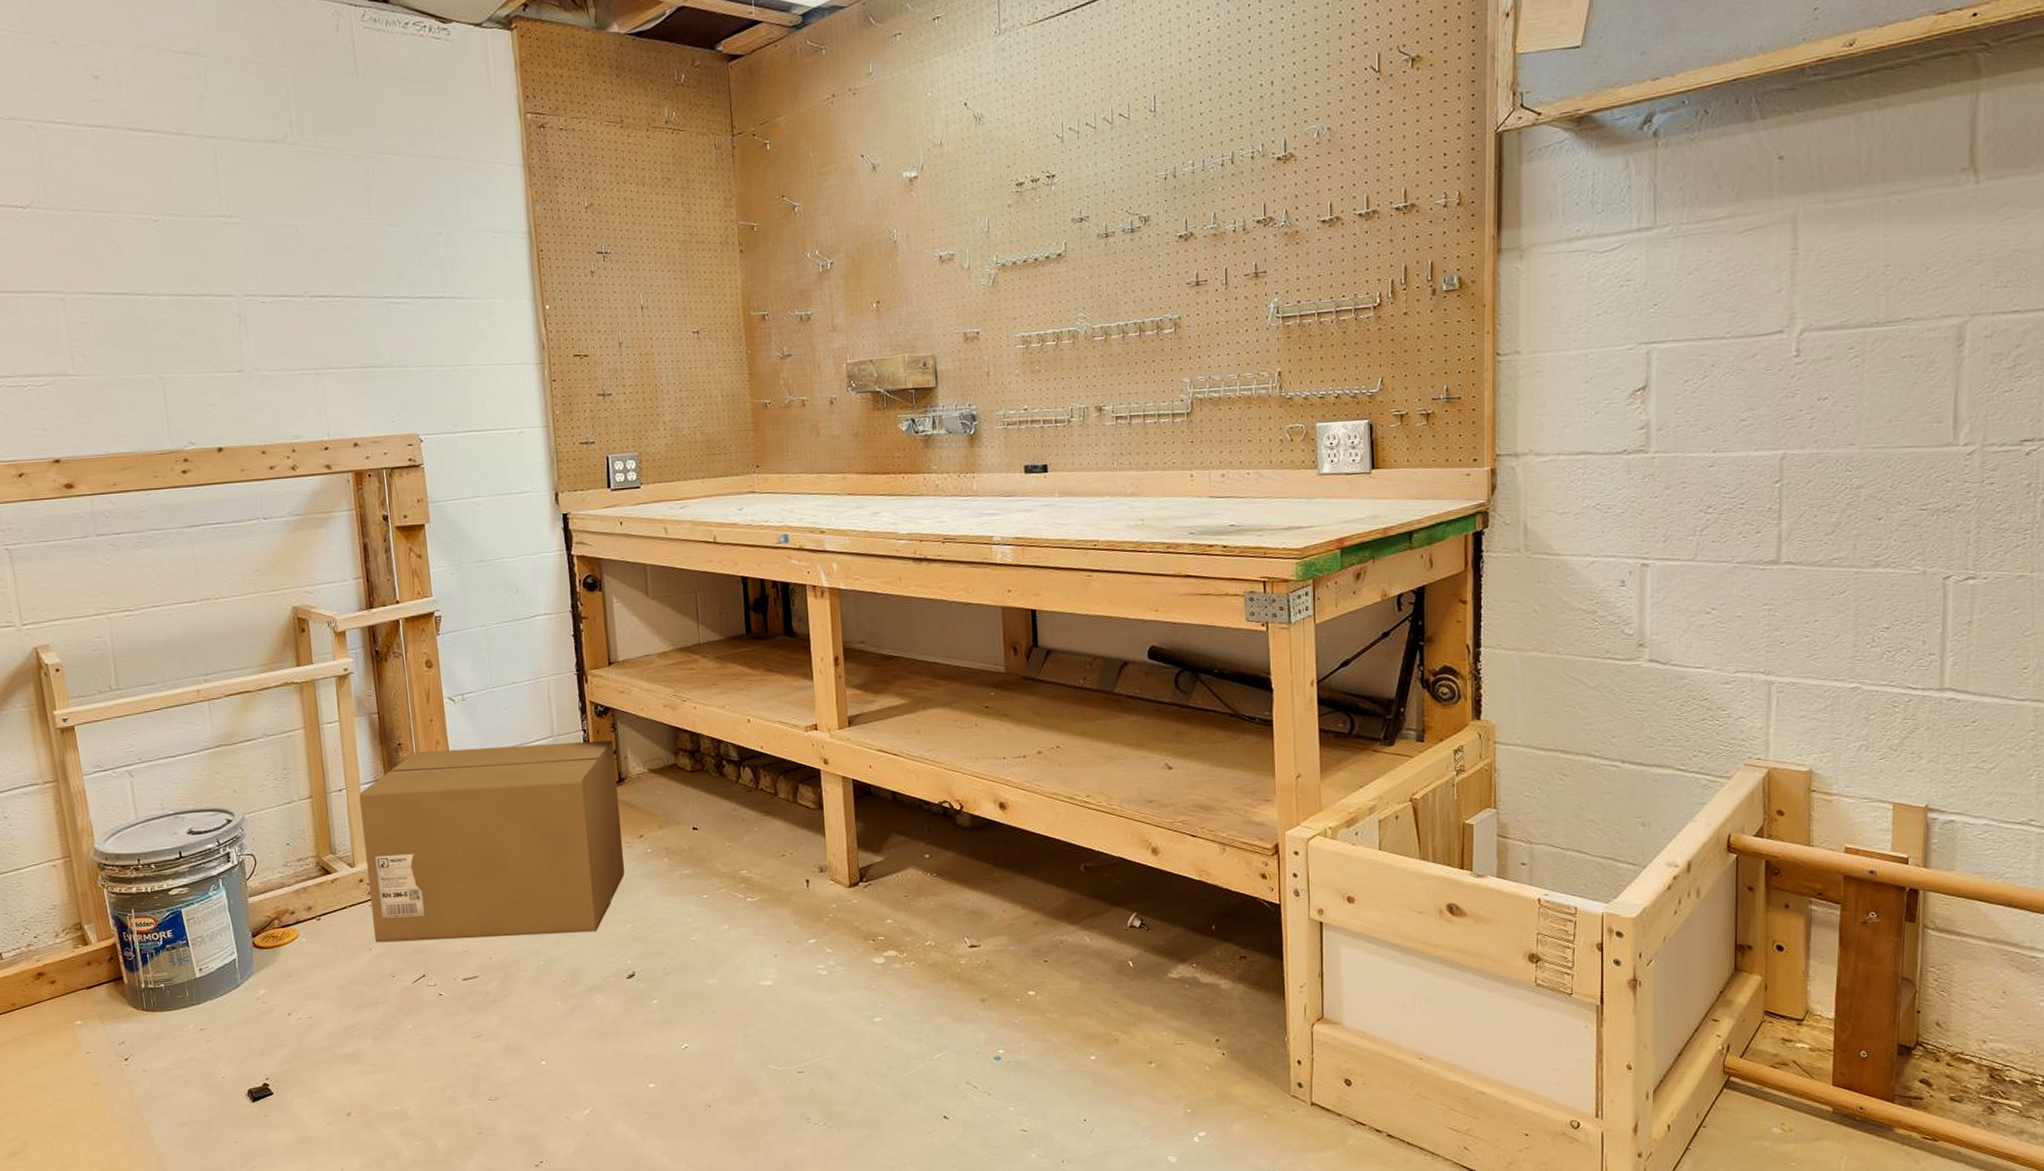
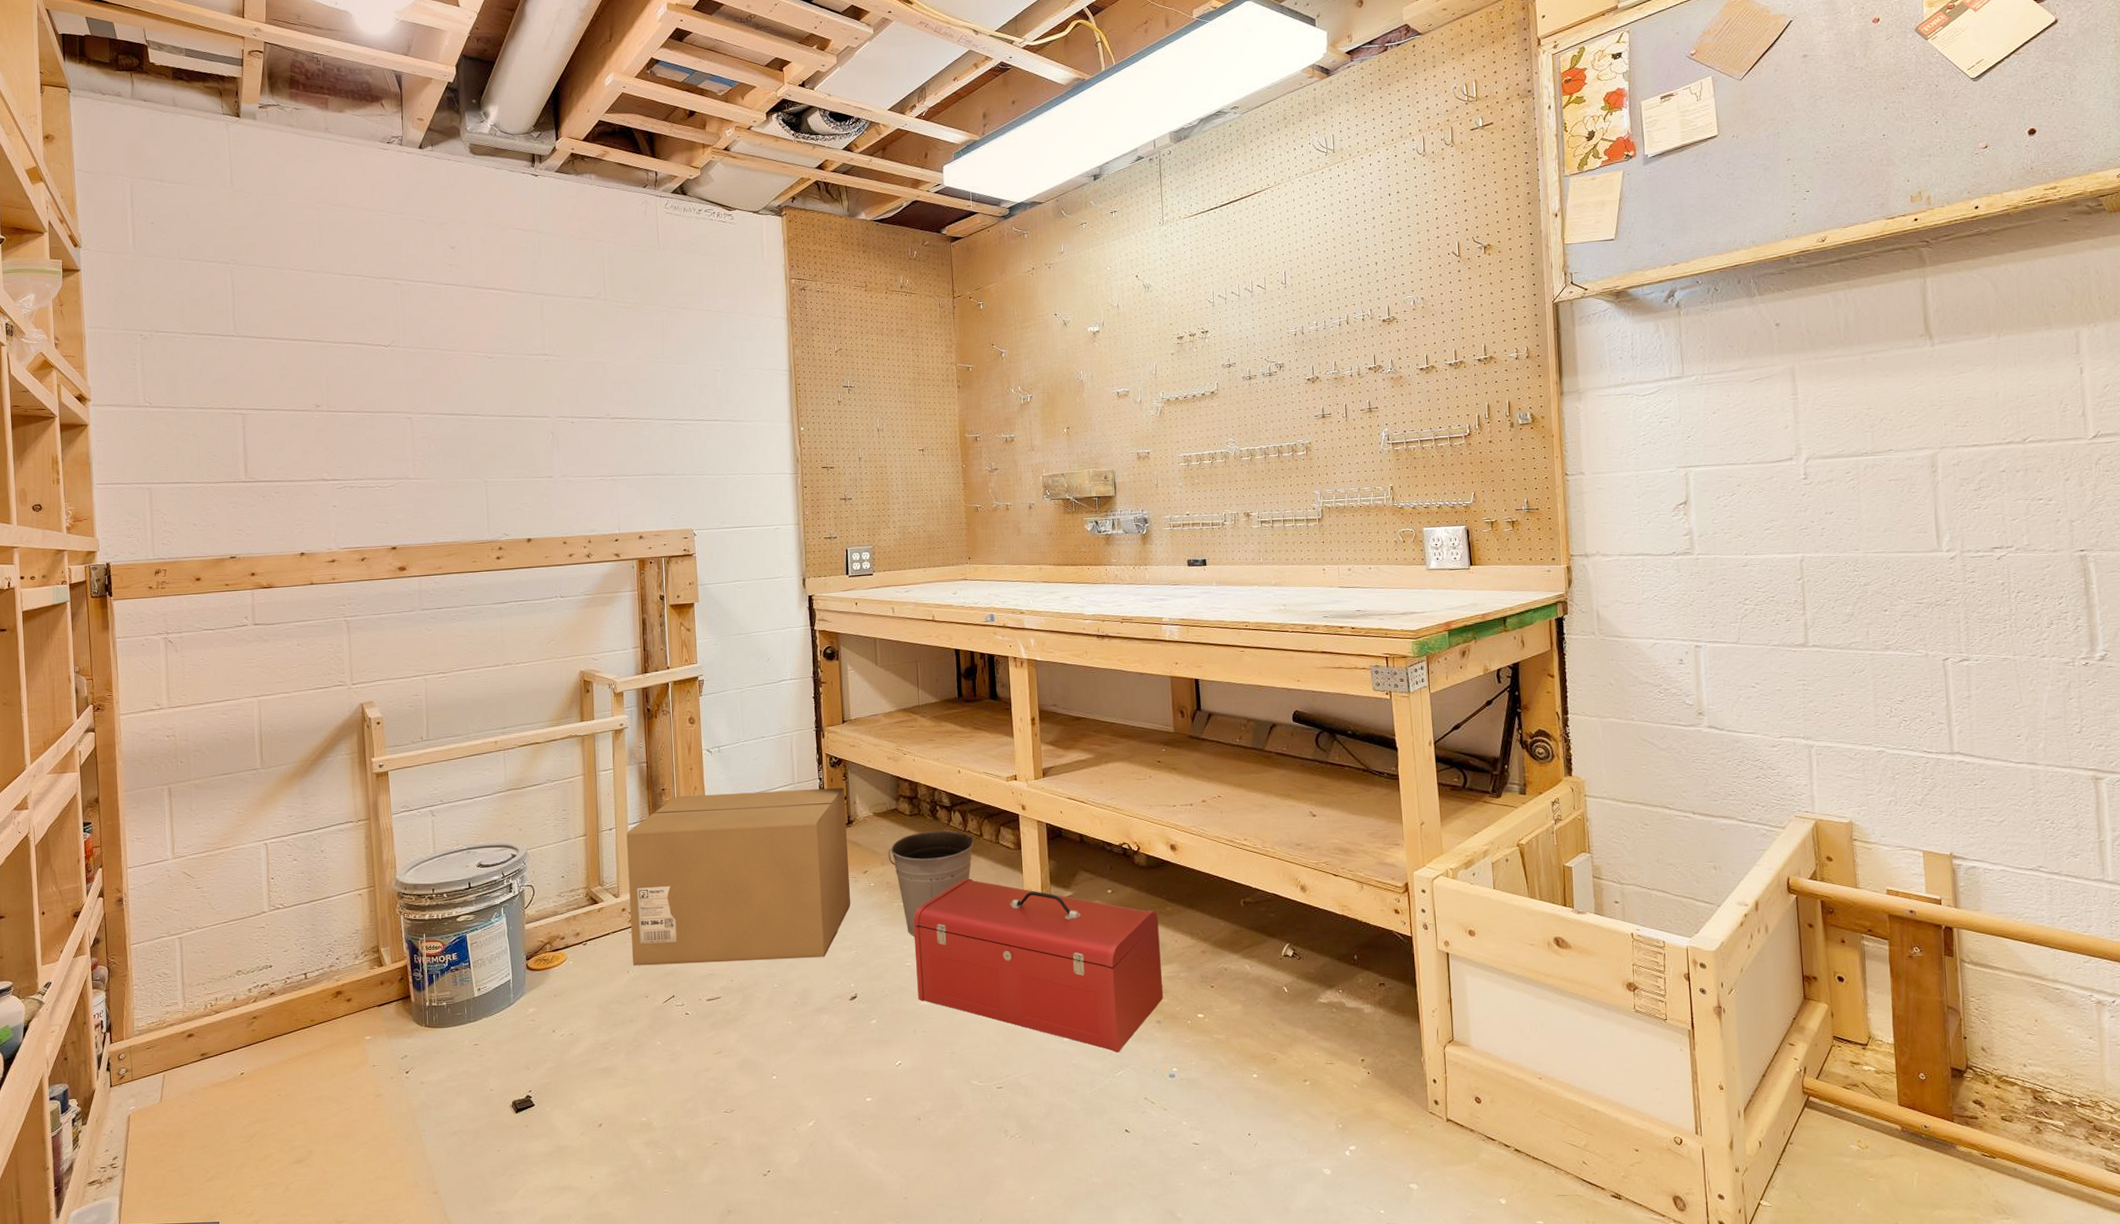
bucket: none [667,788,767,908] -> present [888,830,974,936]
toolbox: none [697,842,989,1034] -> present [913,878,1164,1053]

